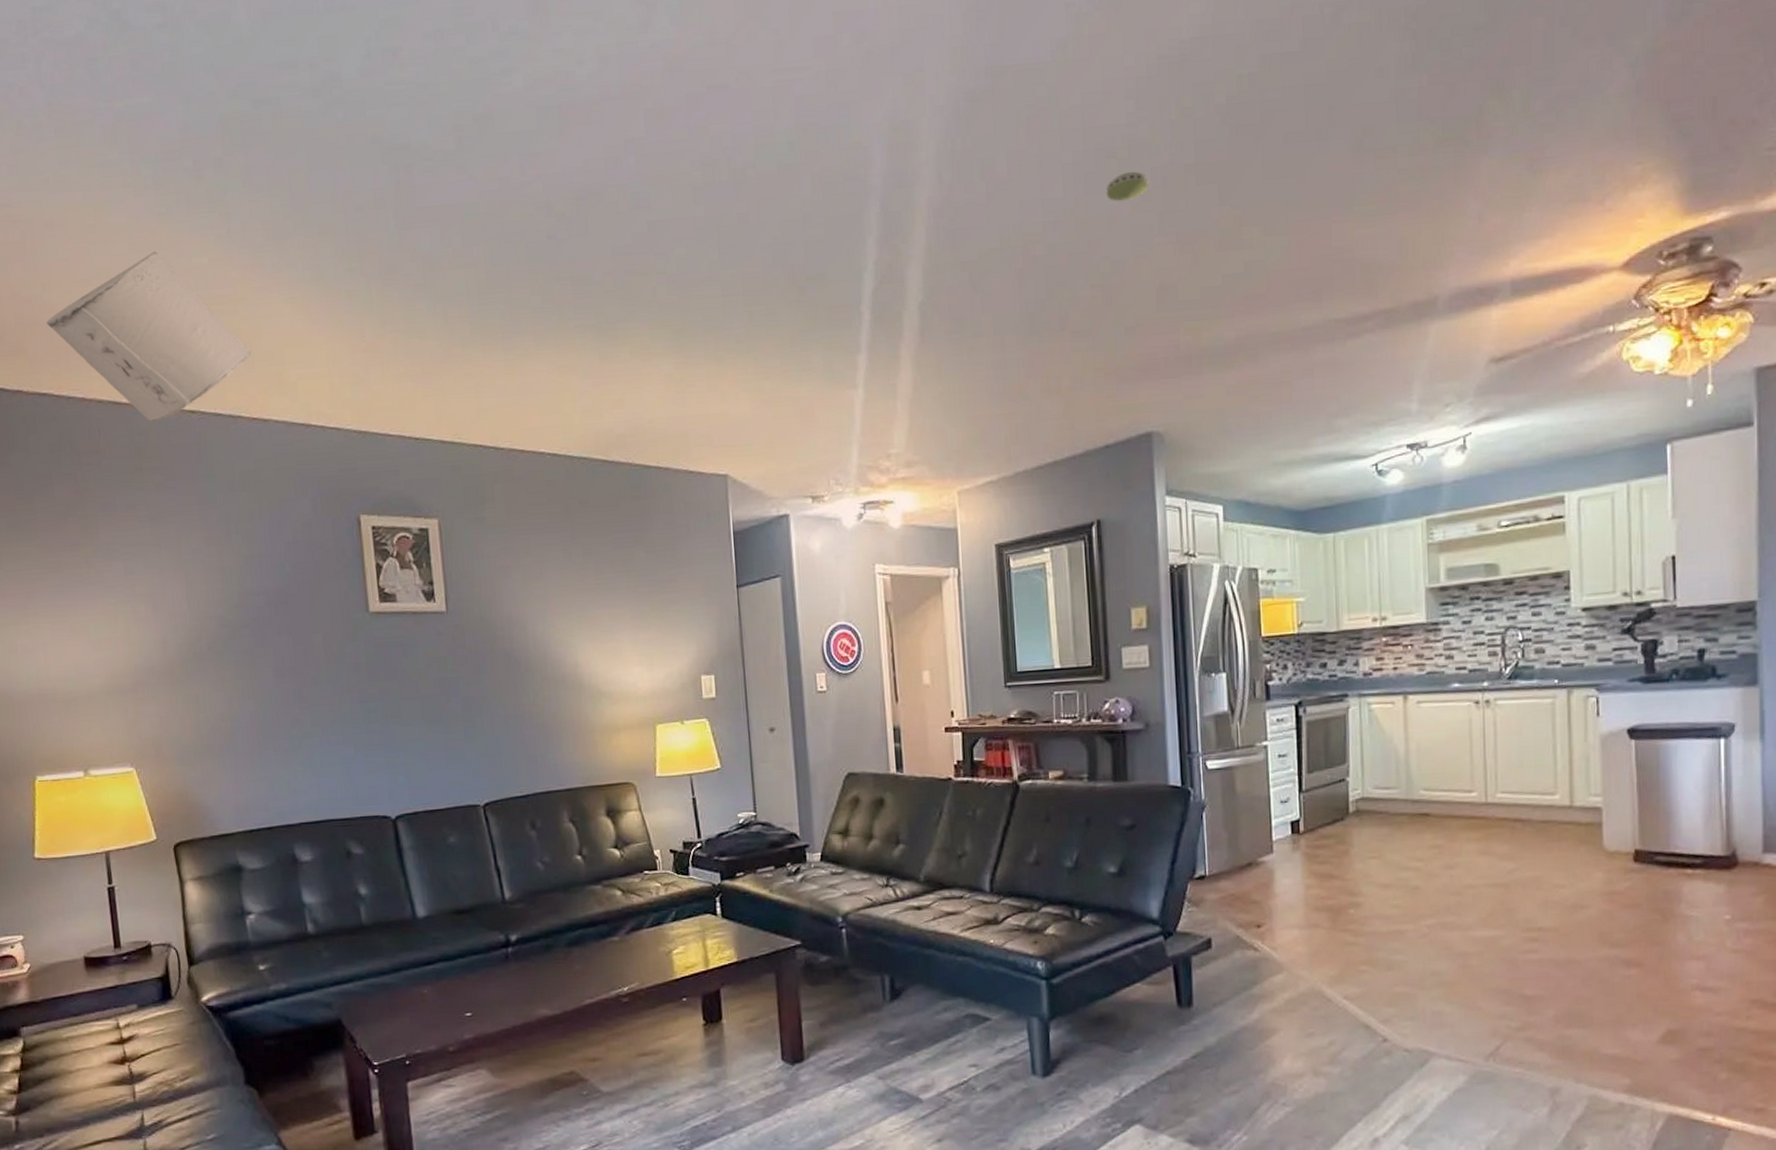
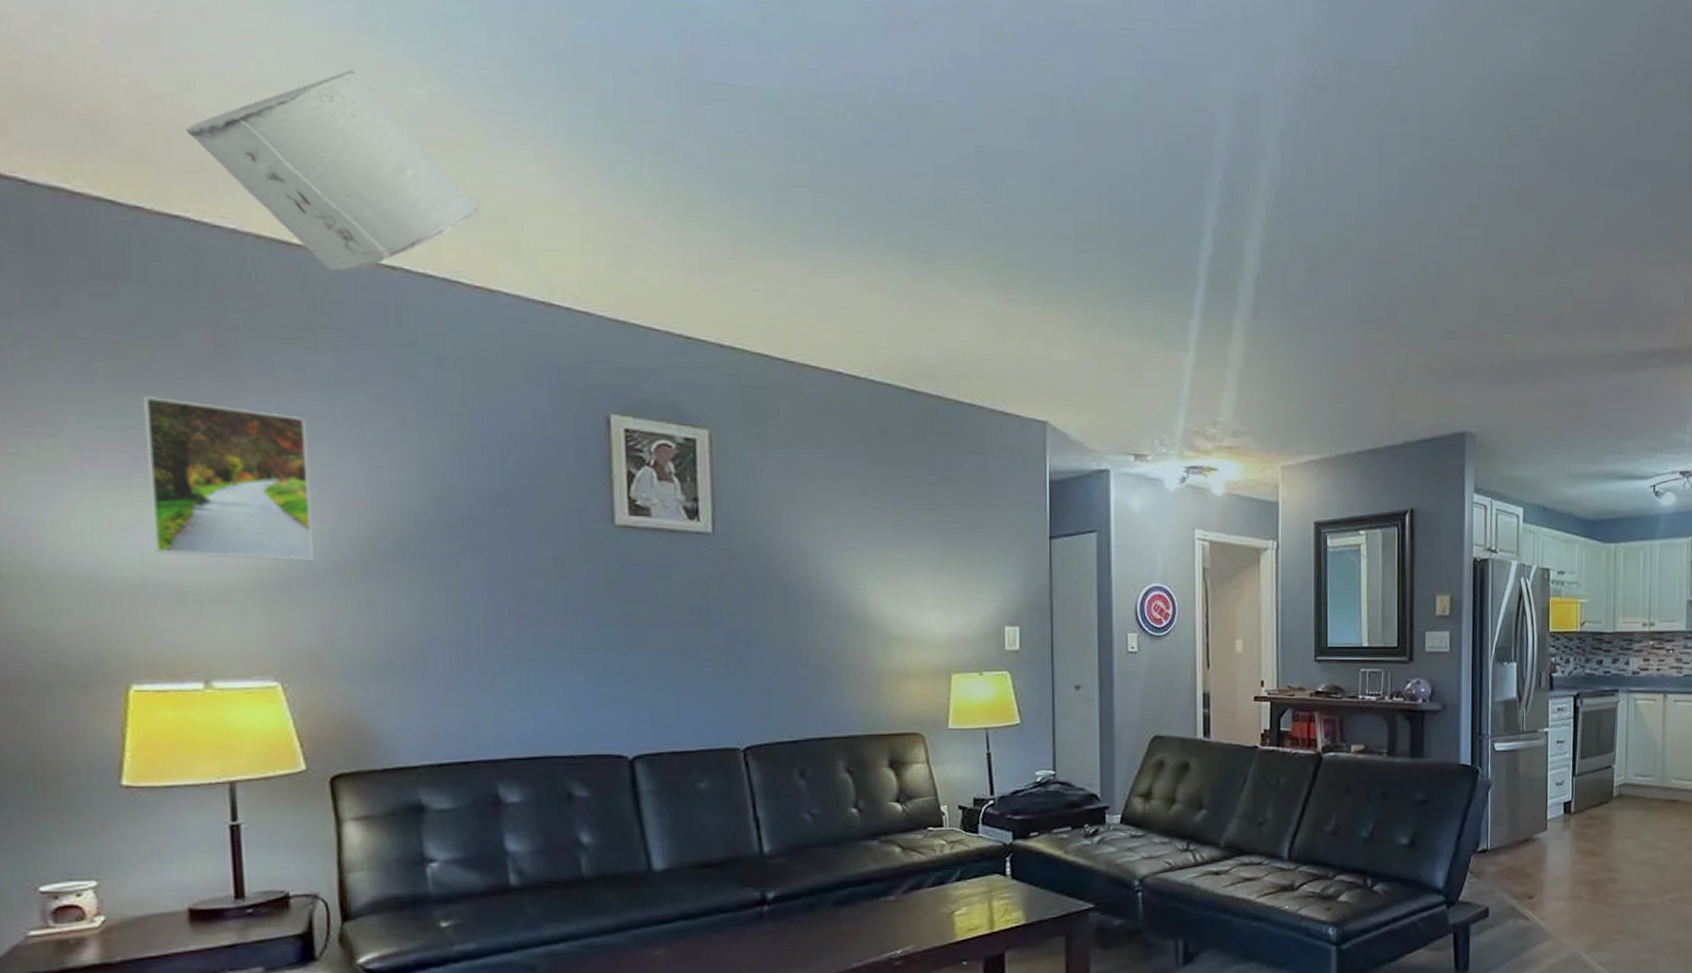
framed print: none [31,542,153,669] -> present [144,396,315,562]
smoke detector: present [1106,171,1149,202] -> none [1438,185,1477,213]

